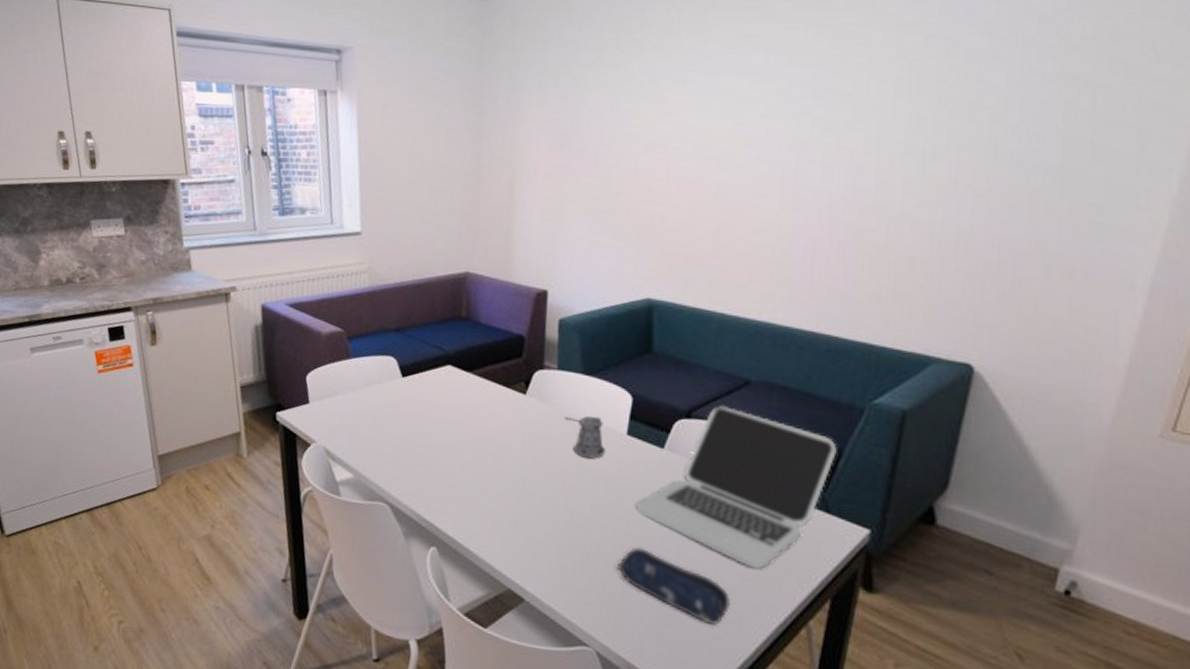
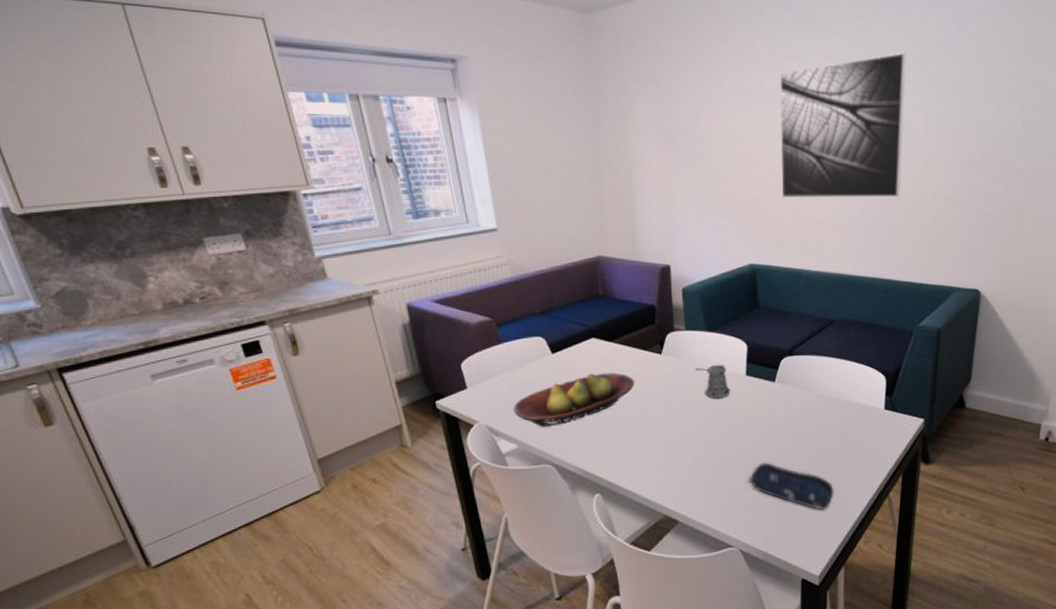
fruit bowl: none [354,405,491,460] -> present [514,372,635,427]
laptop: present [636,406,837,569] -> none [759,343,897,462]
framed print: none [696,44,886,230] -> present [779,52,906,198]

